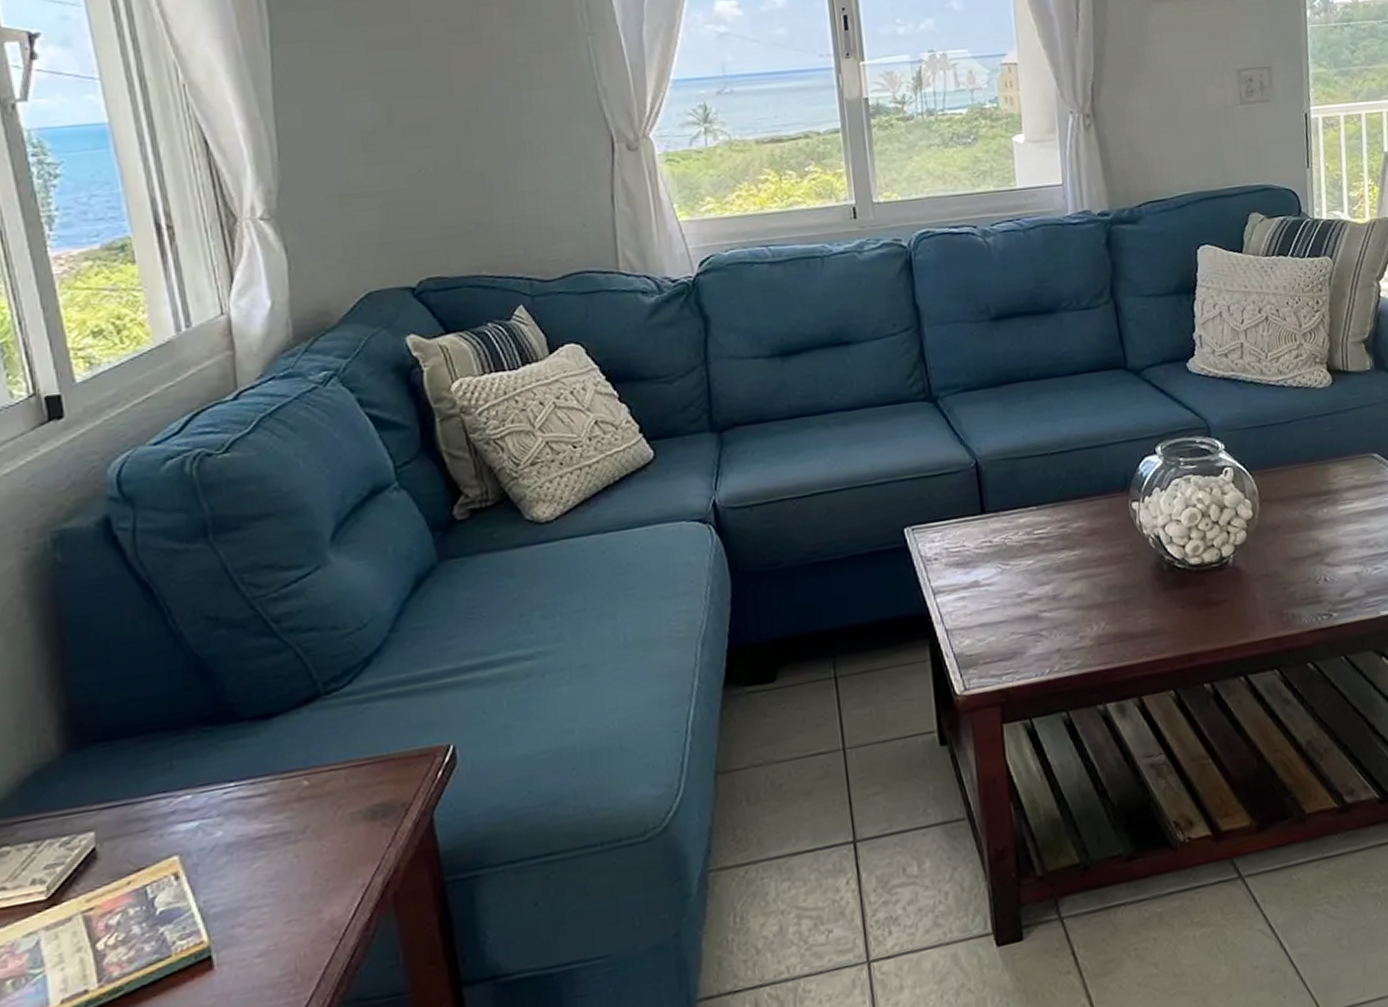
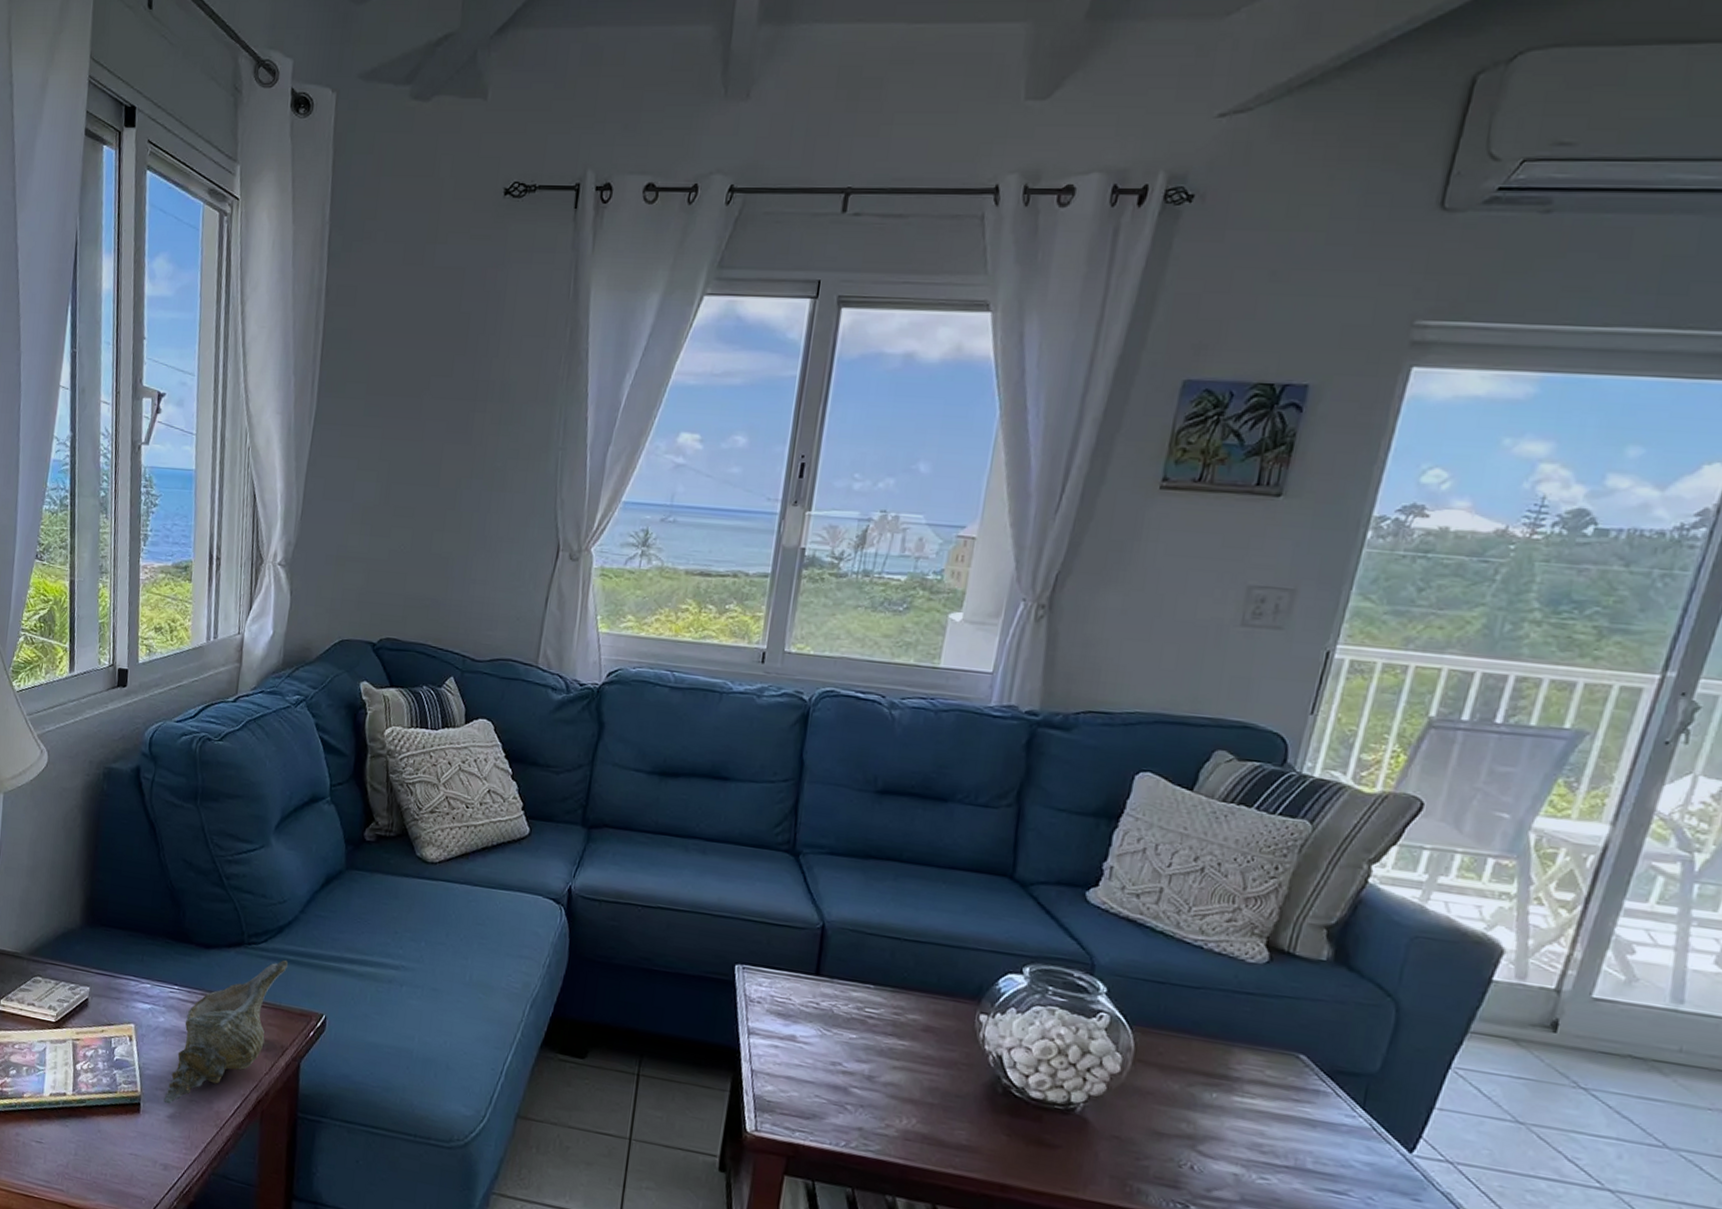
seashell: none [247,695,388,941] -> present [163,959,288,1104]

